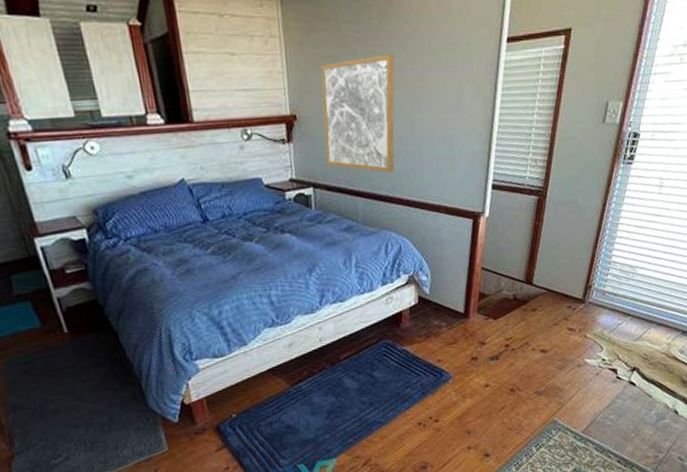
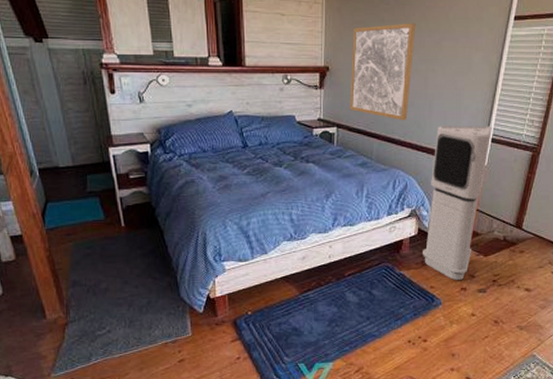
air purifier: none [425,170,492,351] -> present [423,126,492,281]

